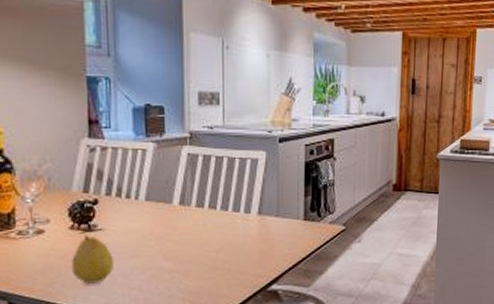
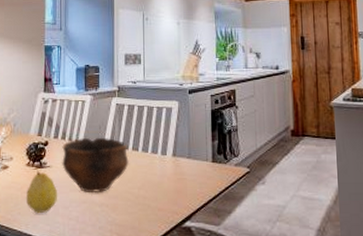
bowl: none [116,193,204,259] -> present [61,137,129,194]

